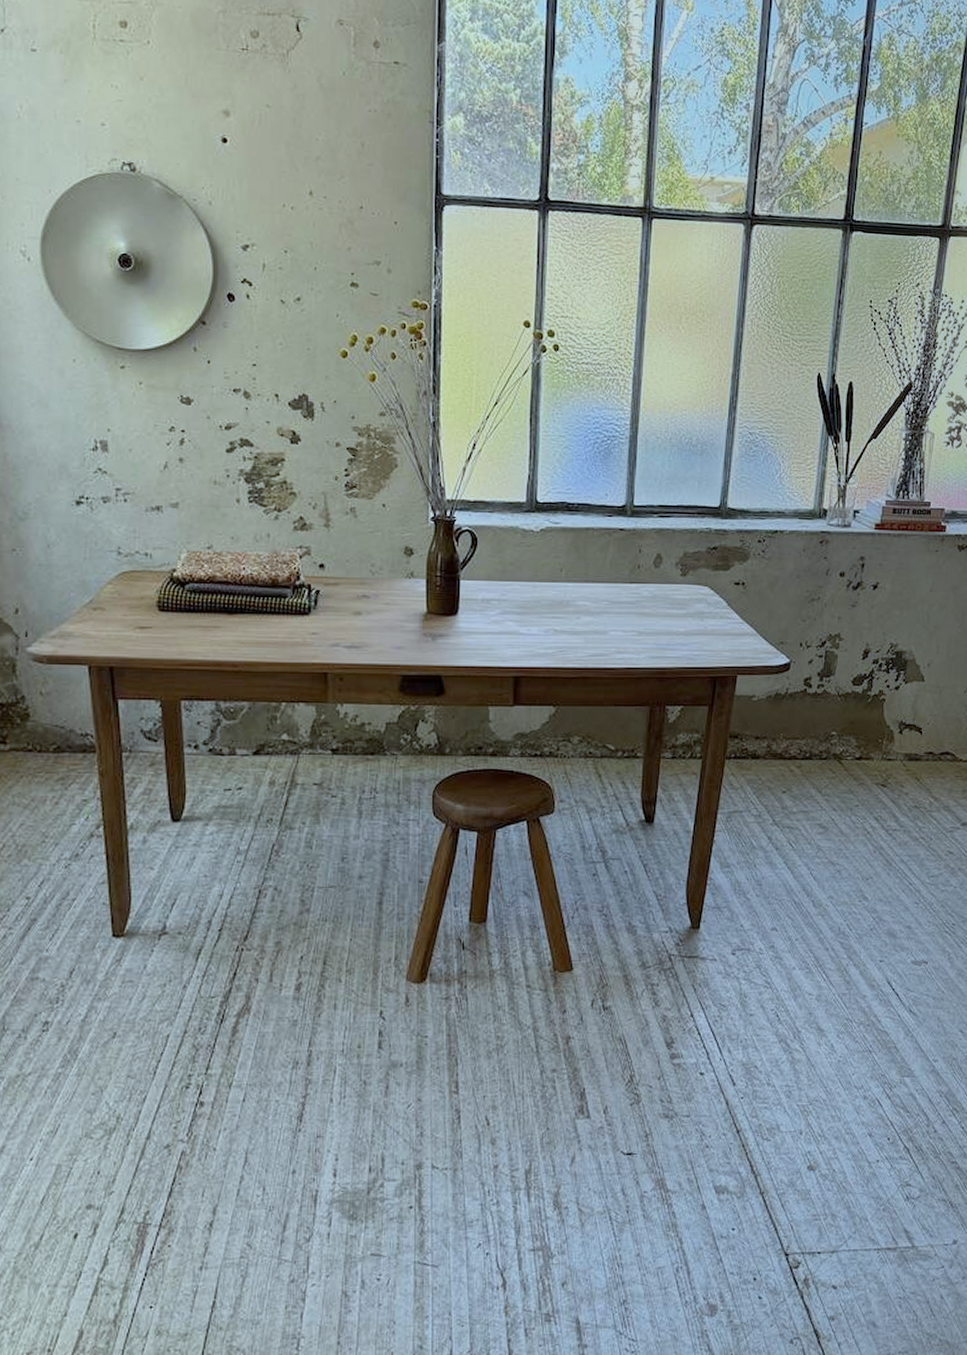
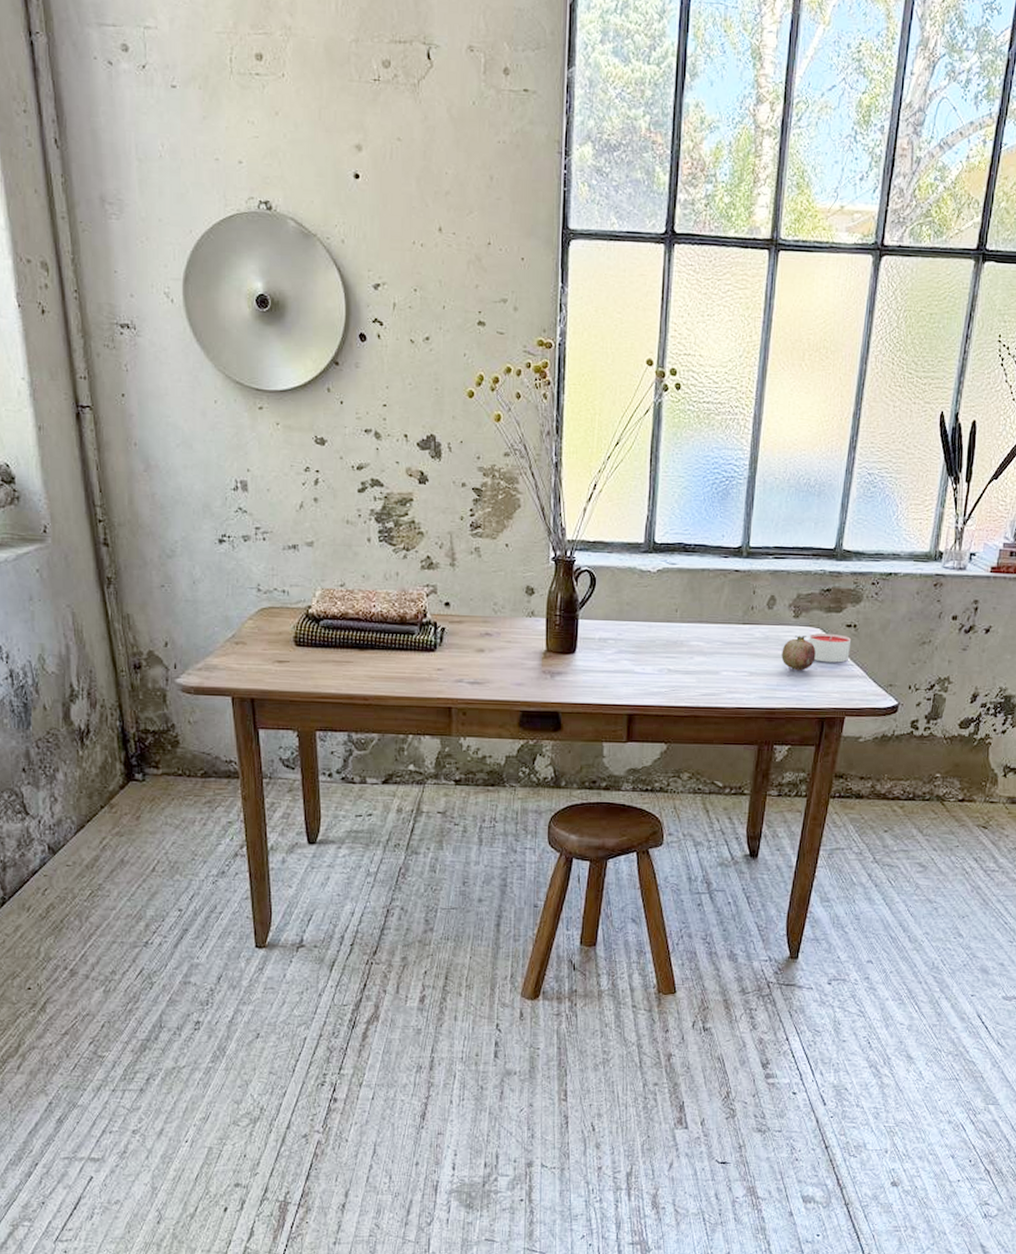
fruit: none [670,594,705,629] -> present [781,635,816,671]
candle: none [697,592,740,621] -> present [809,633,852,663]

